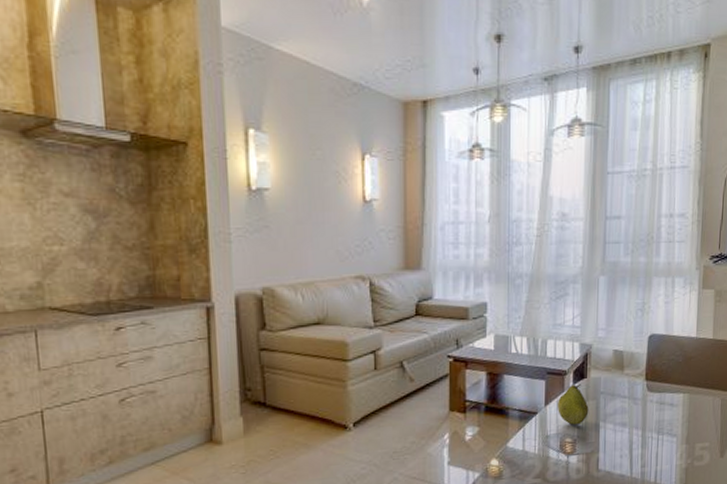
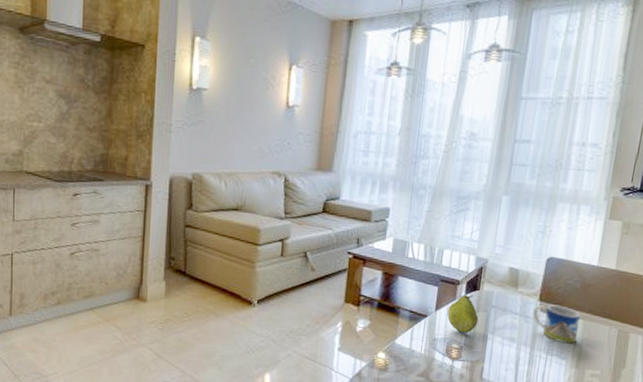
mug: none [641,382,685,420] -> present [533,304,580,344]

